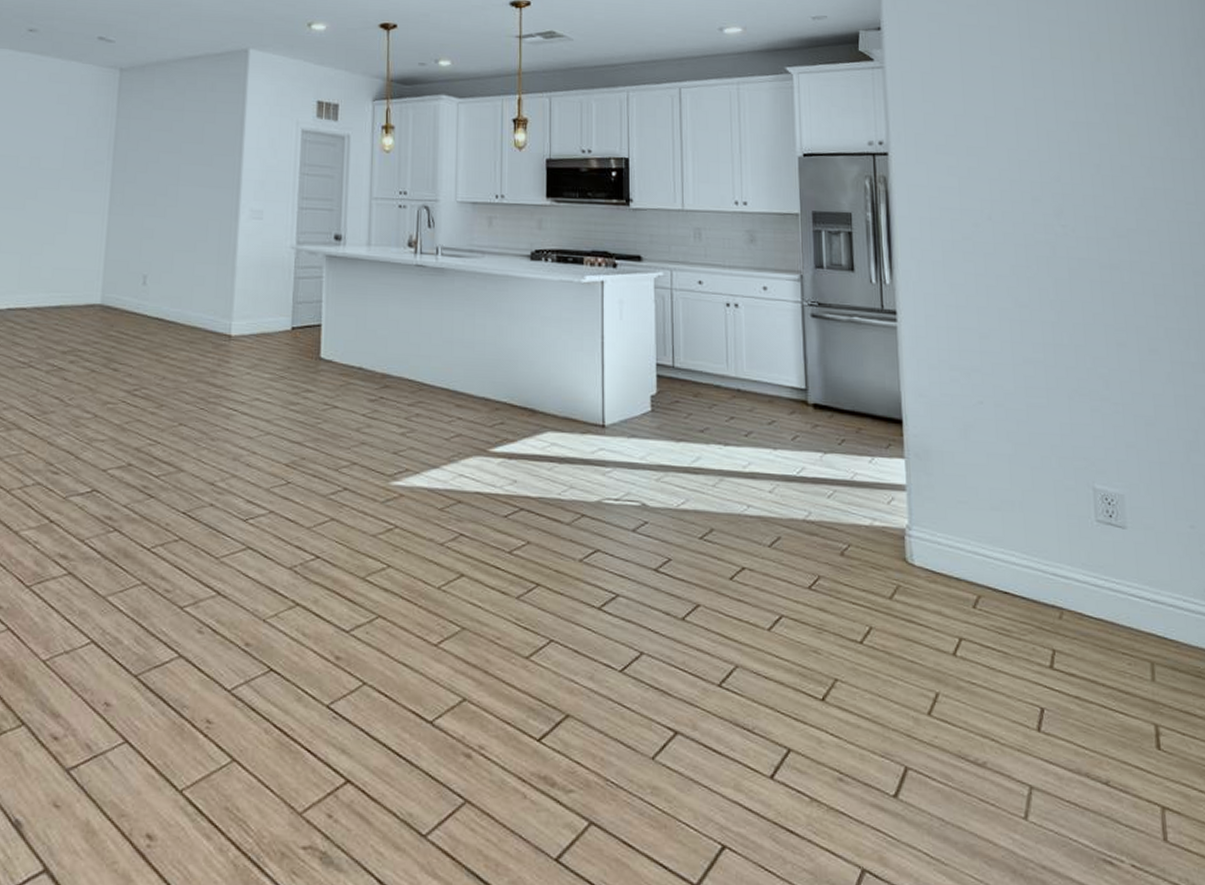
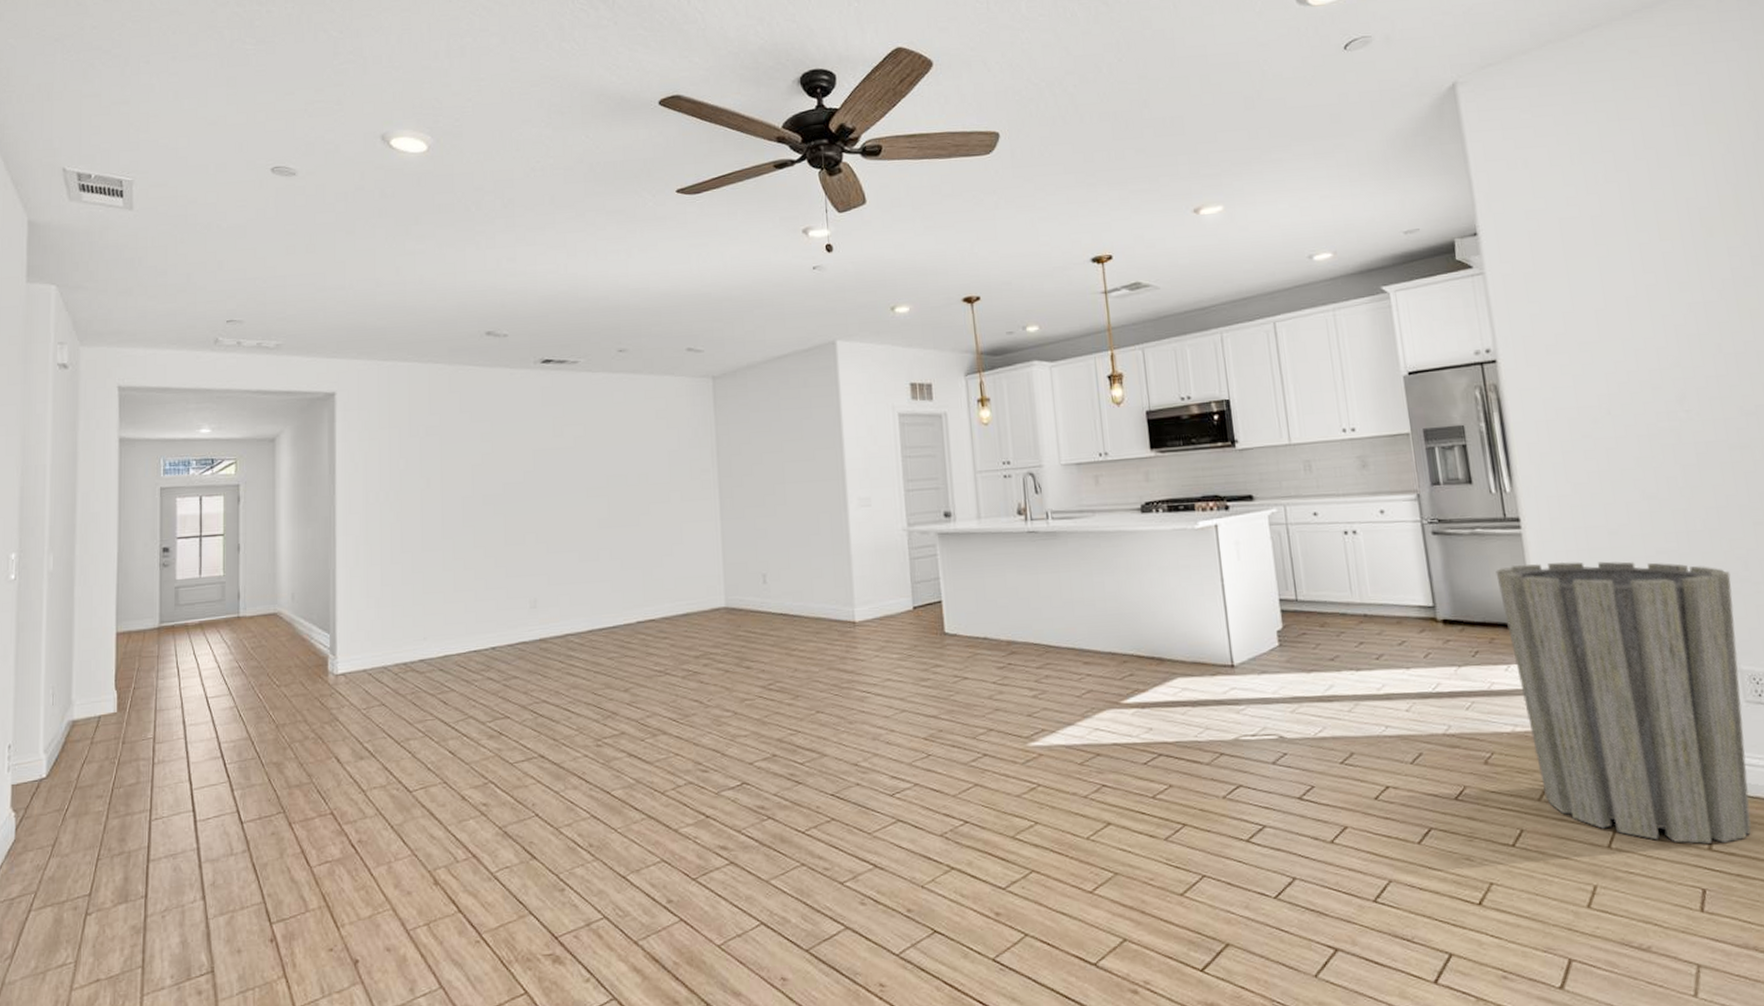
trash can: none [869,357,1093,662] -> present [1495,561,1751,844]

